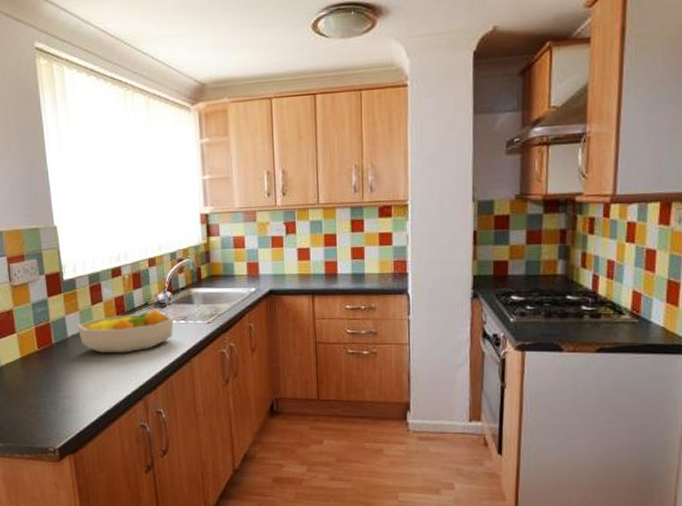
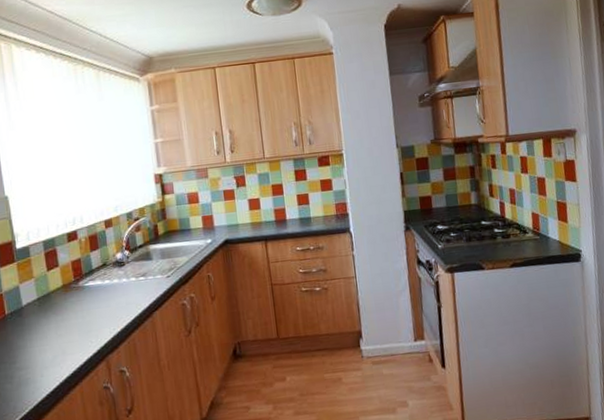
fruit bowl: present [77,308,174,354] -> none [32,268,134,318]

